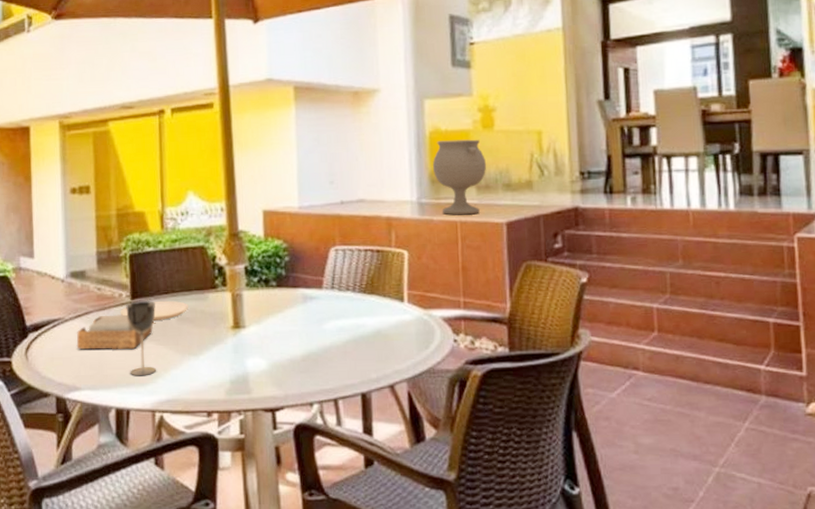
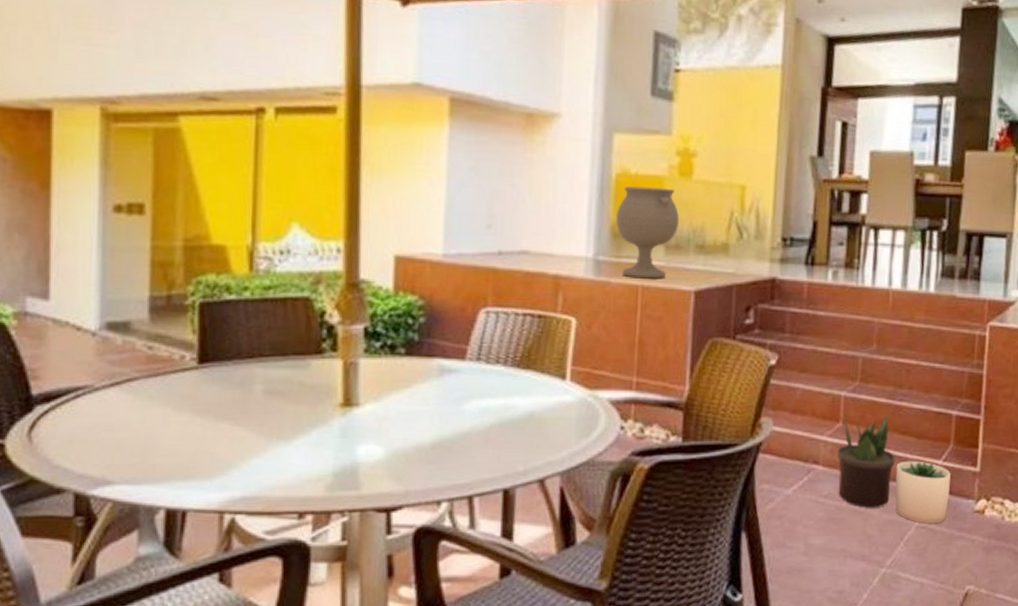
napkin holder: present [76,314,153,350] -> none [110,383,228,431]
plate: present [119,300,188,322] -> none [180,367,281,394]
wine glass: present [126,300,156,376] -> none [190,365,234,467]
planter: none [654,320,716,410] -> present [837,410,895,508]
planter: none [717,366,777,426] -> present [894,460,951,524]

